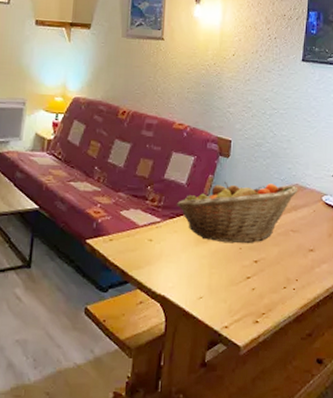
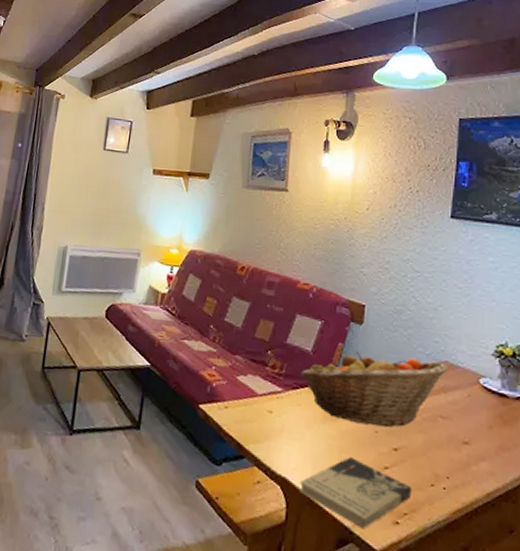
book: none [176,272,269,331] -> present [298,457,413,530]

